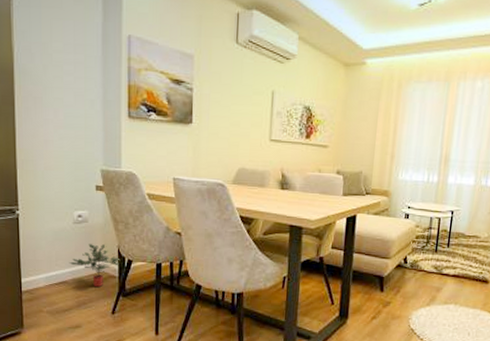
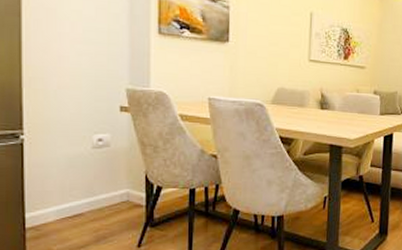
potted plant: present [69,244,121,287] -> none [86,170,148,218]

